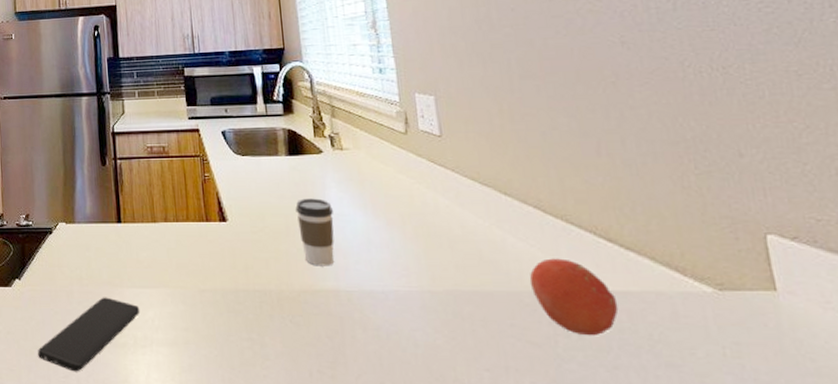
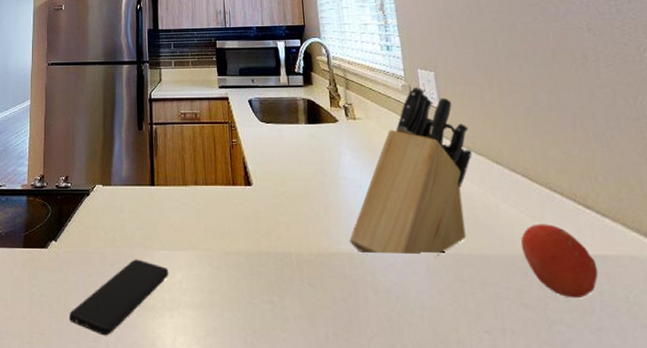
coffee cup: present [295,198,335,266] -> none [314,164,349,230]
knife block: none [335,112,477,295] -> present [349,86,472,258]

